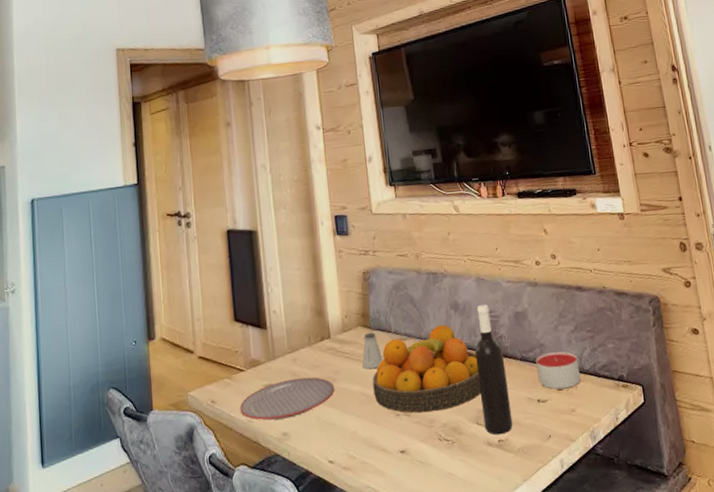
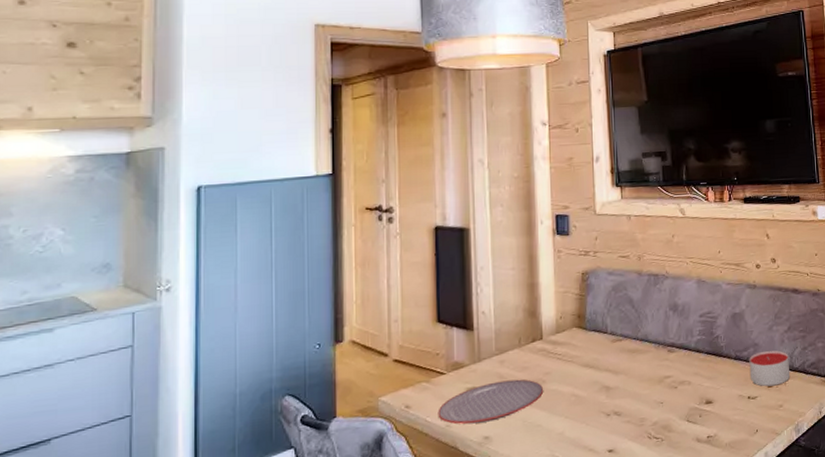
saltshaker: present [362,332,383,370] -> none [575,333,597,371]
fruit bowl: present [372,324,481,414] -> none [584,325,694,413]
wine bottle: present [475,304,513,435] -> none [691,305,723,432]

